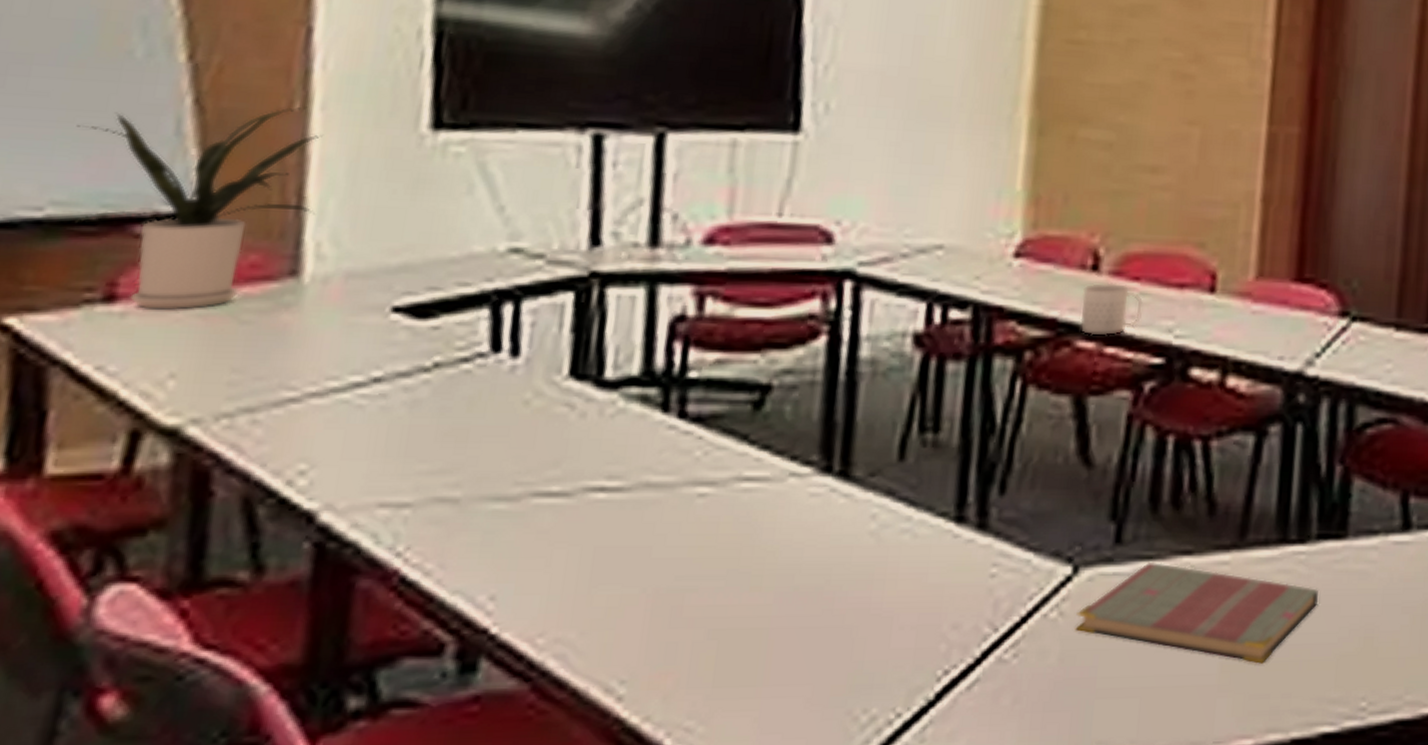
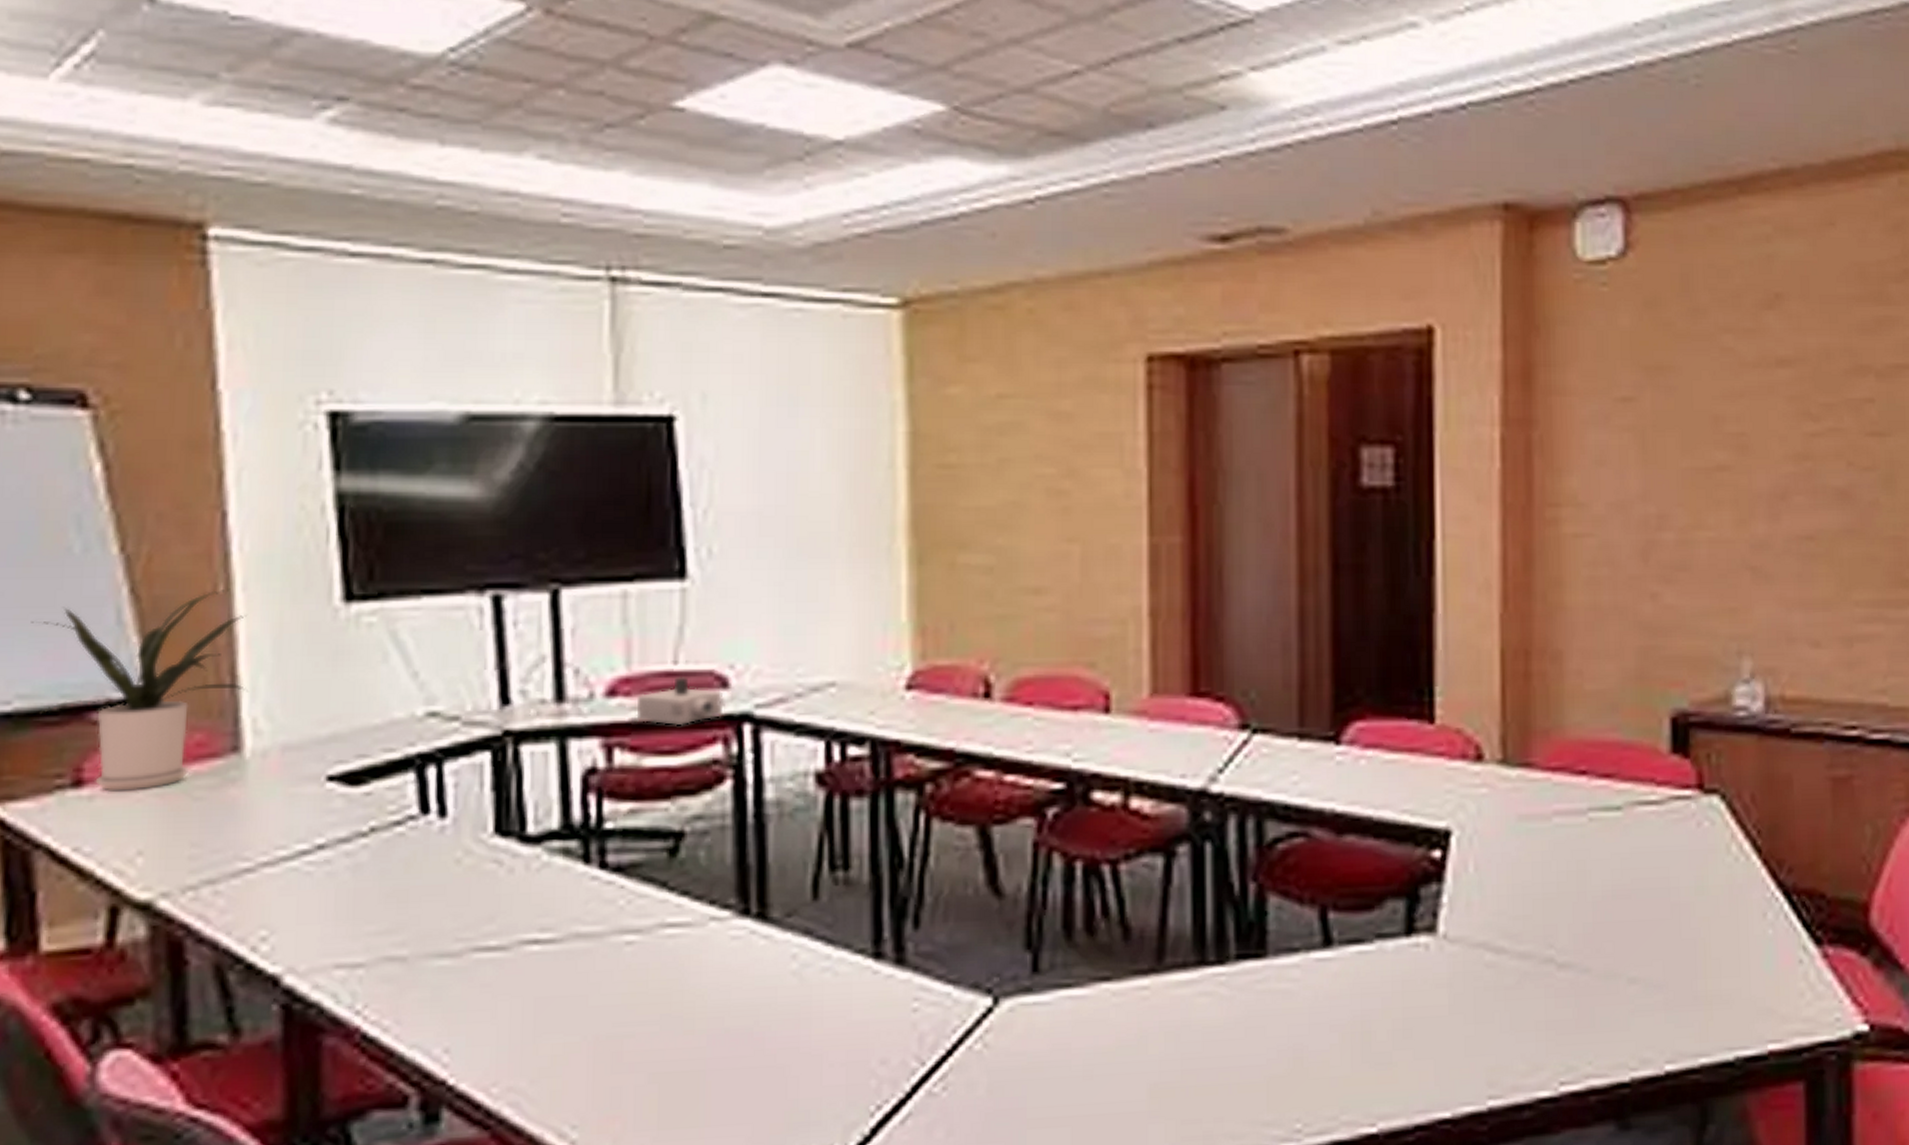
projector: none [732,228,826,279] -> present [636,675,722,726]
binder: present [1075,561,1319,664] -> none [1000,989,1243,1089]
mug: present [1080,282,1143,336] -> none [977,709,1038,764]

